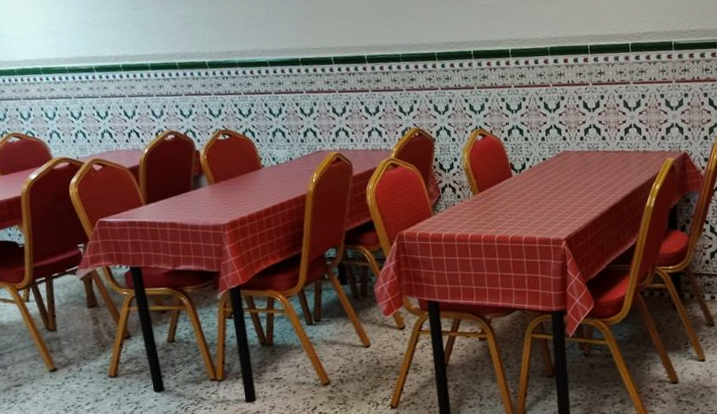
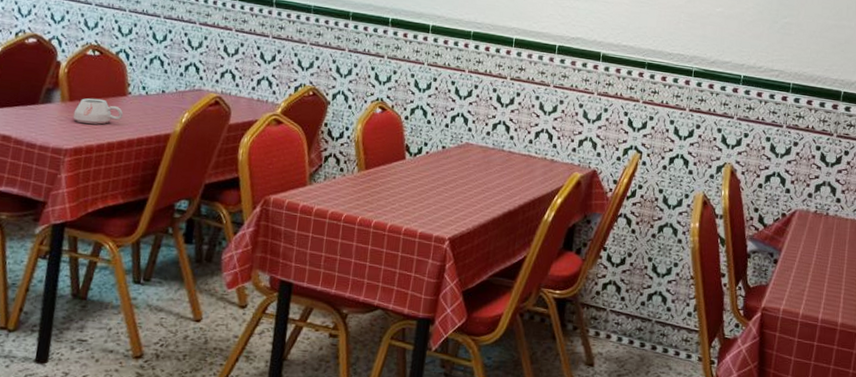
cup: none [221,176,263,200] -> present [73,98,124,125]

